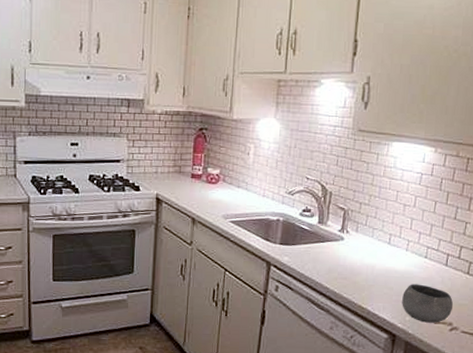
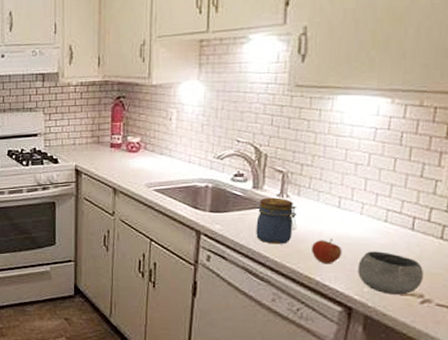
jar: none [319,232,355,276] -> present [256,197,297,244]
apple: none [365,272,390,295] -> present [312,239,342,264]

